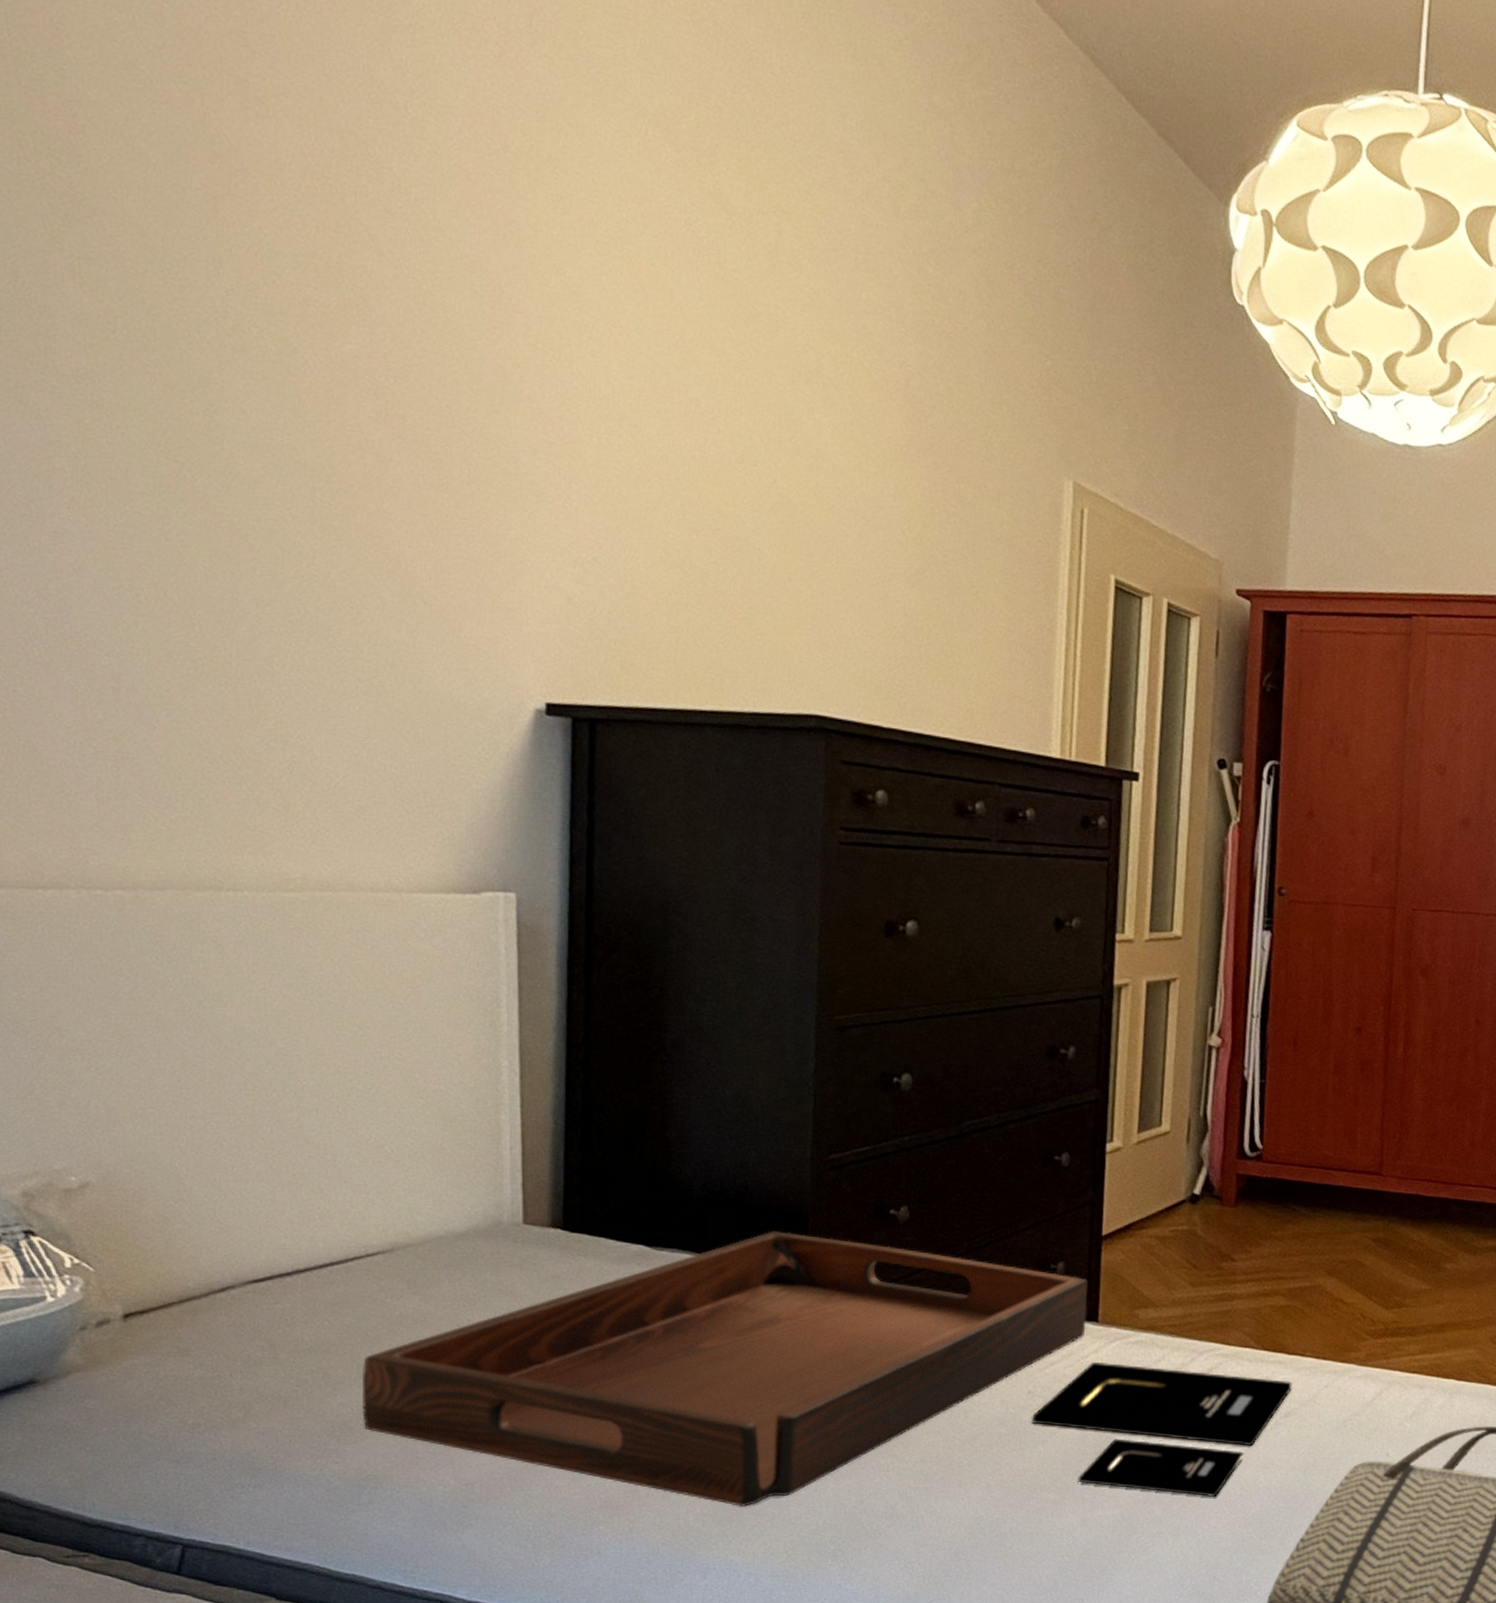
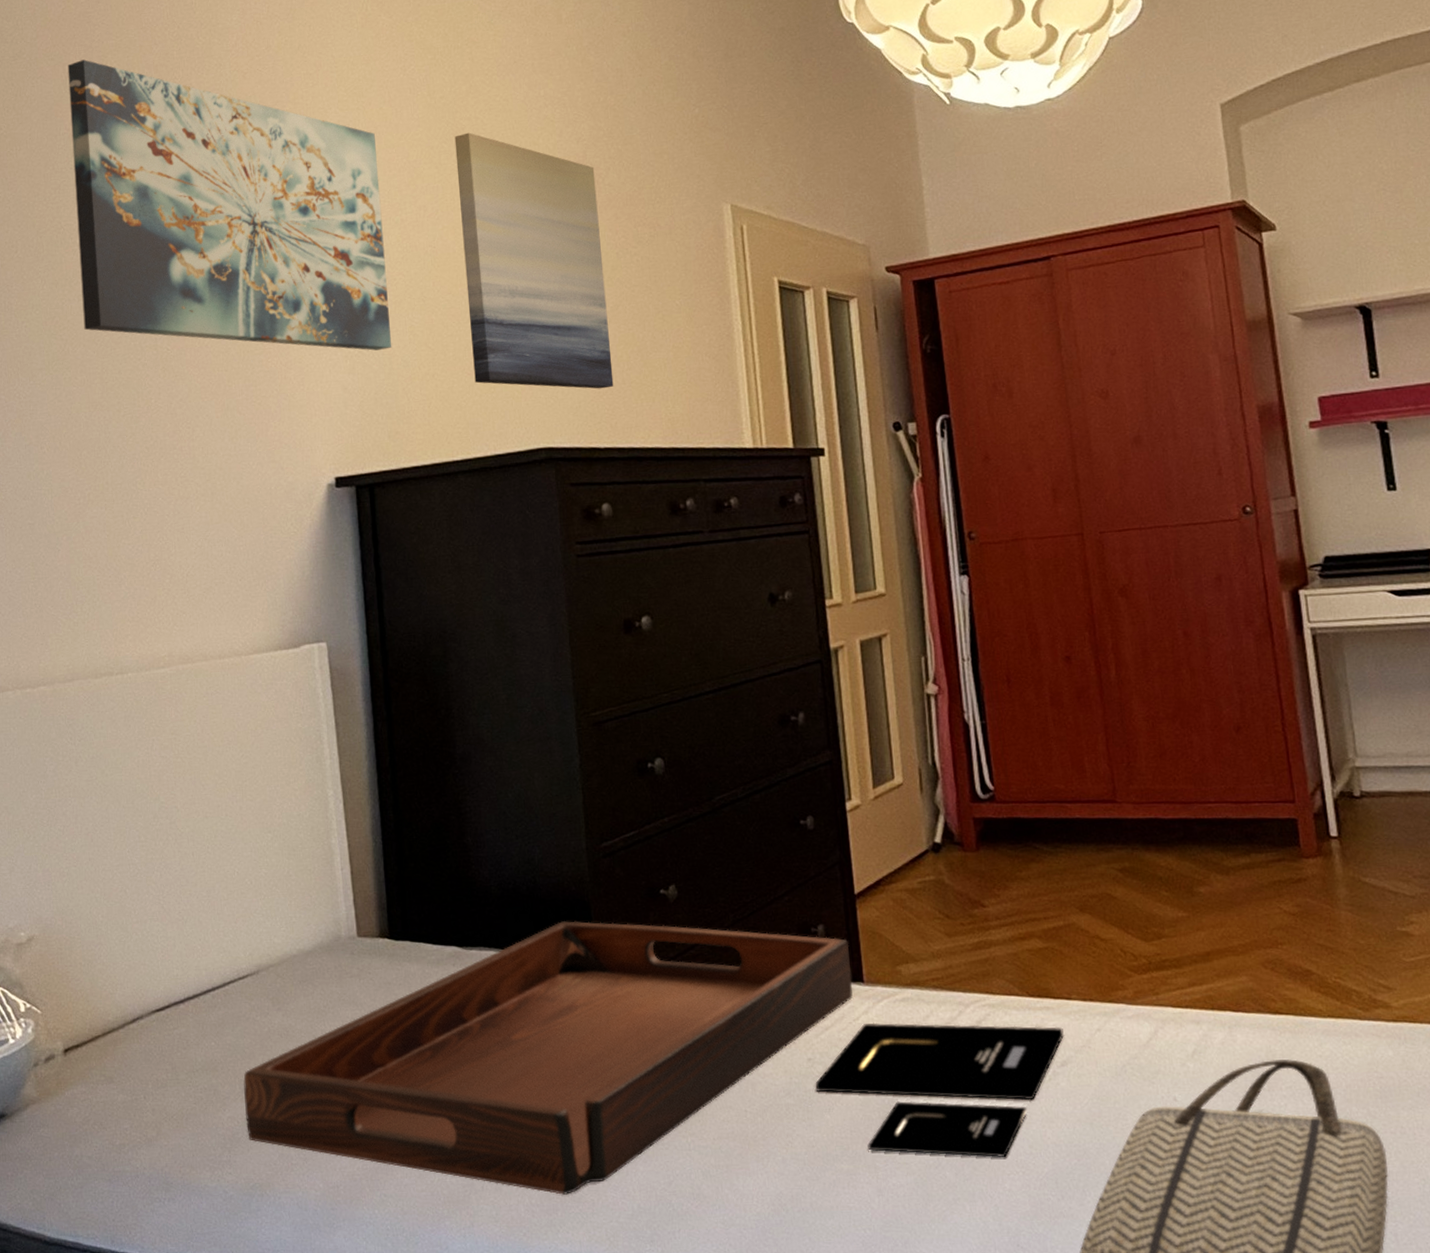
wall art: none [208,94,642,563] -> present [67,59,392,351]
wall art: none [738,322,917,662] -> present [454,132,614,389]

